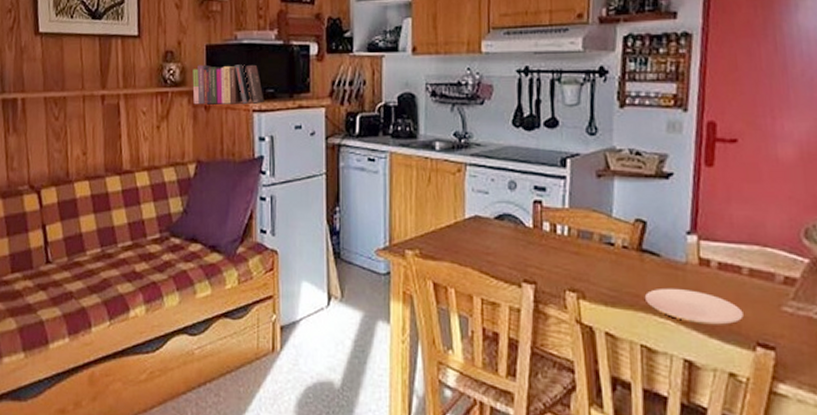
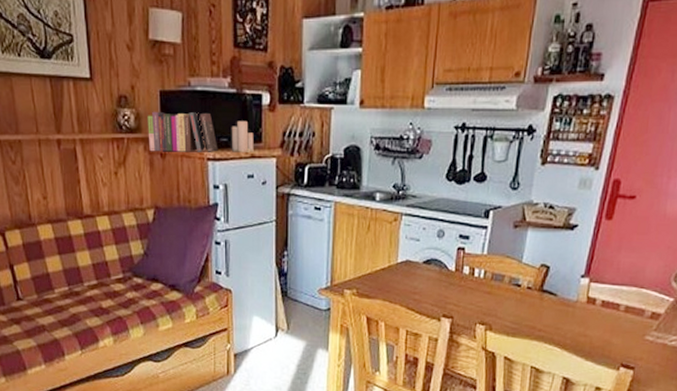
candle: none [278,71,301,103] -> present [231,120,254,152]
plate: present [644,288,743,325] -> none [539,321,615,351]

